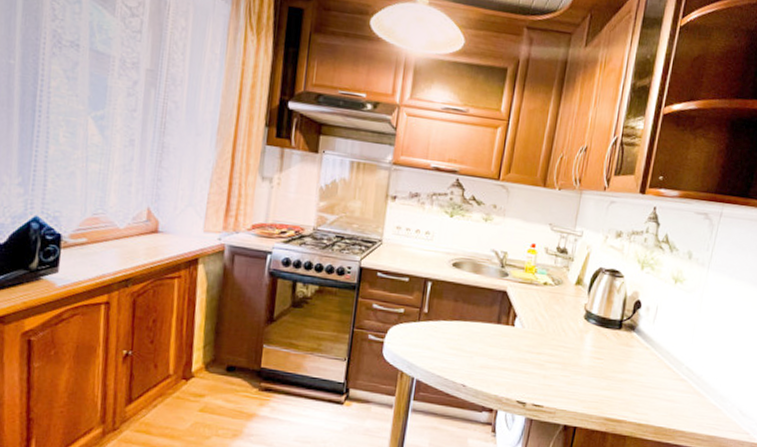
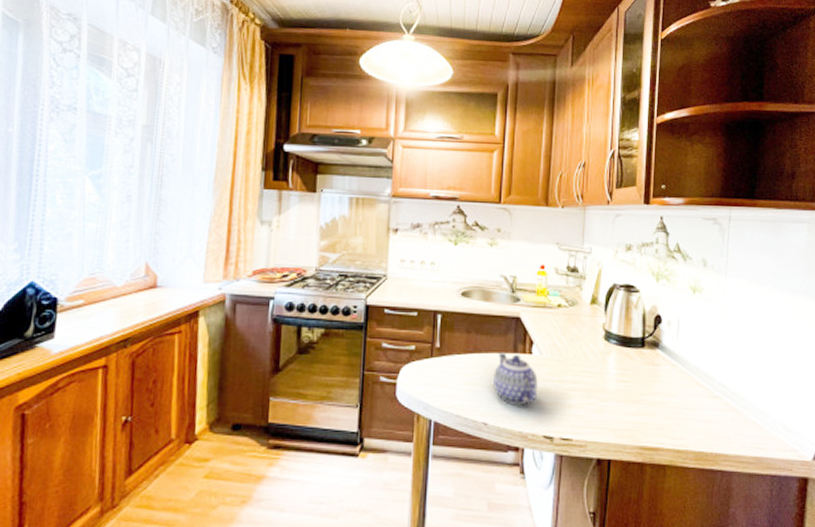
teapot: none [475,322,518,372] -> present [492,352,538,406]

